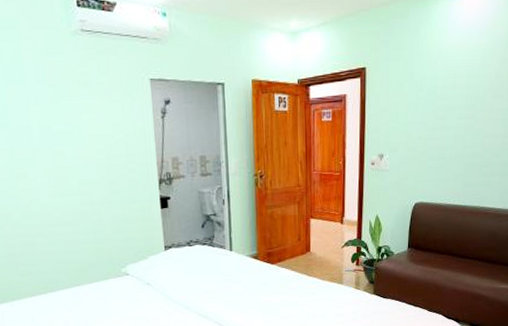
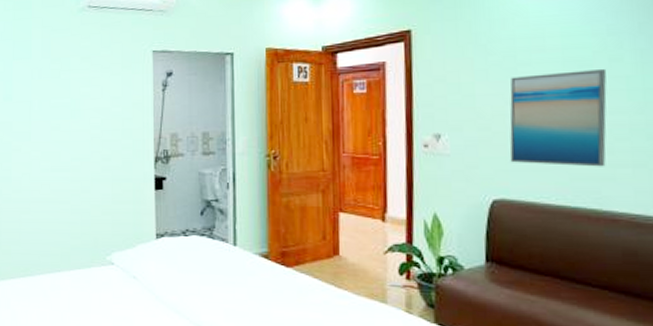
wall art: none [427,104,491,177] -> present [509,70,607,167]

